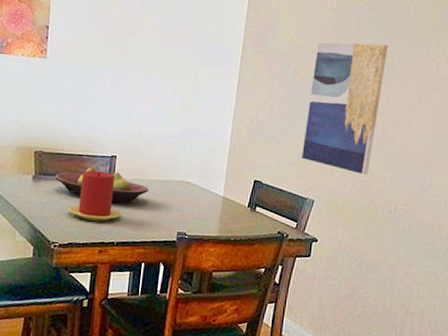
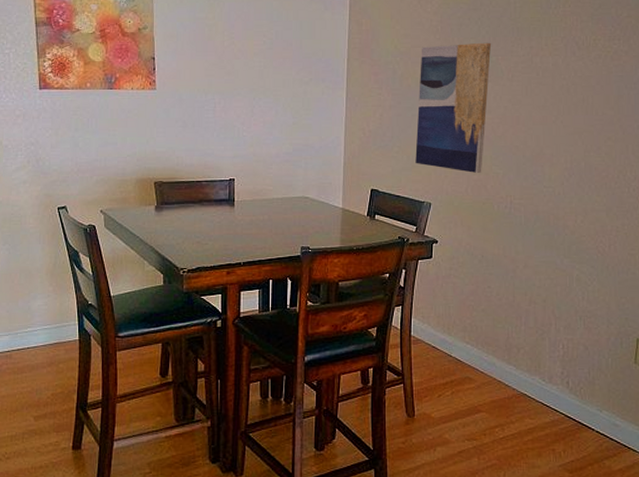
fruit bowl: present [55,167,149,204] -> none [177,192,269,225]
candle: present [68,170,122,221] -> none [193,196,245,244]

